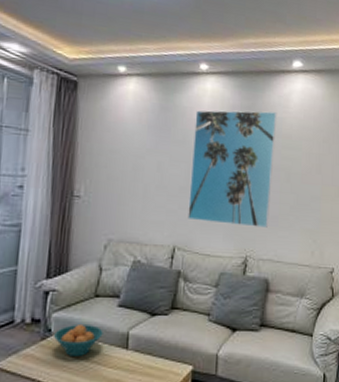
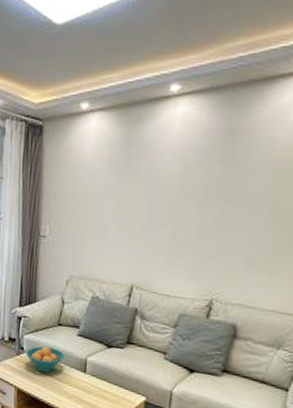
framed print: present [187,110,278,228] -> none [147,131,269,270]

